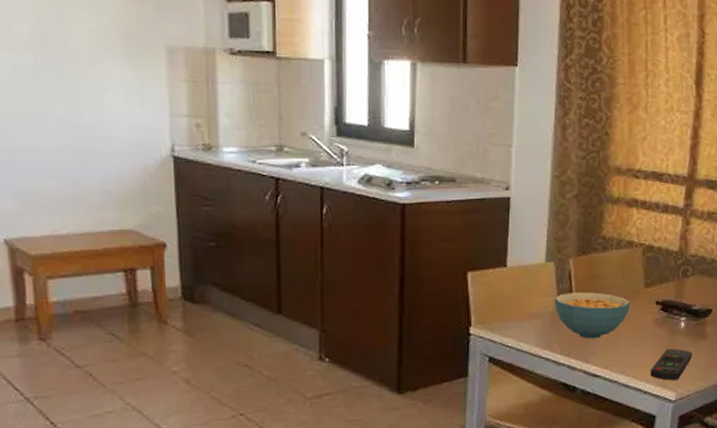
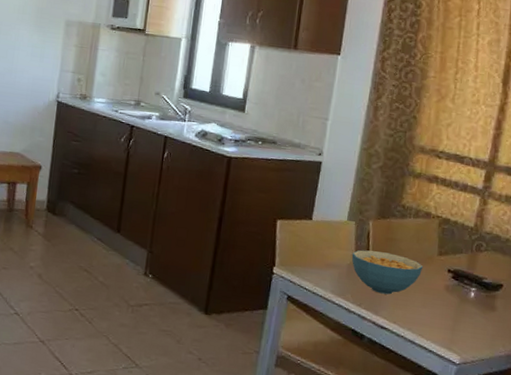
remote control: present [651,348,693,380] -> none [437,314,481,345]

